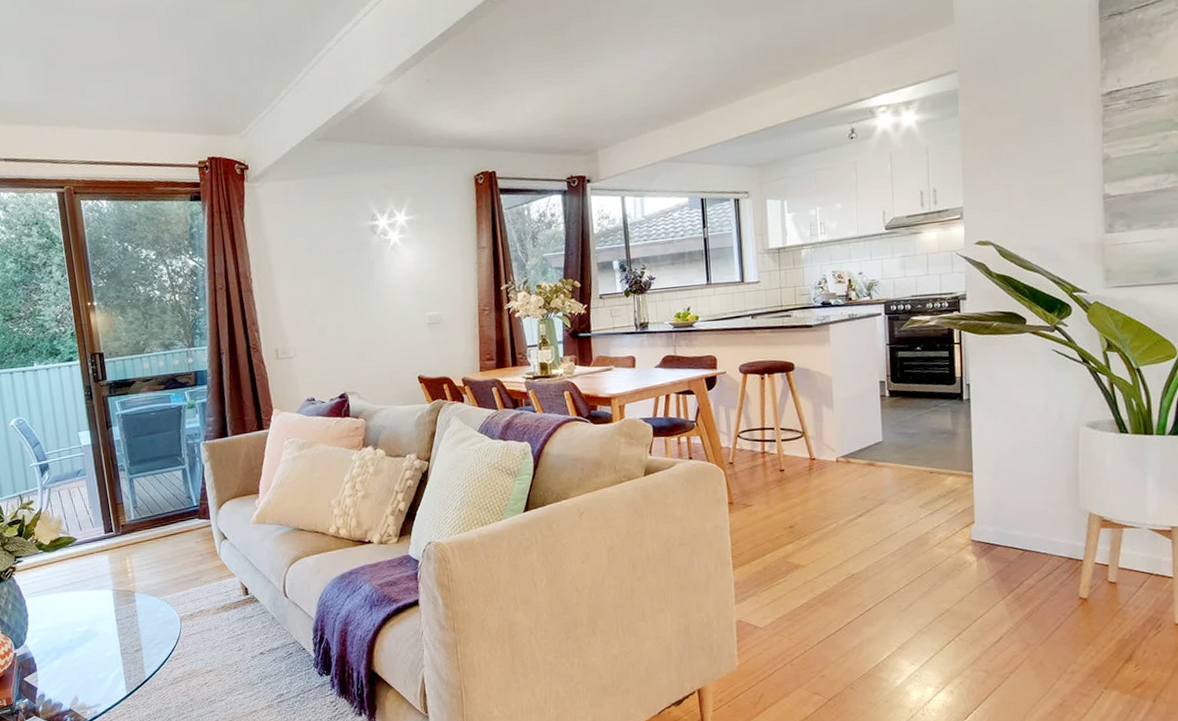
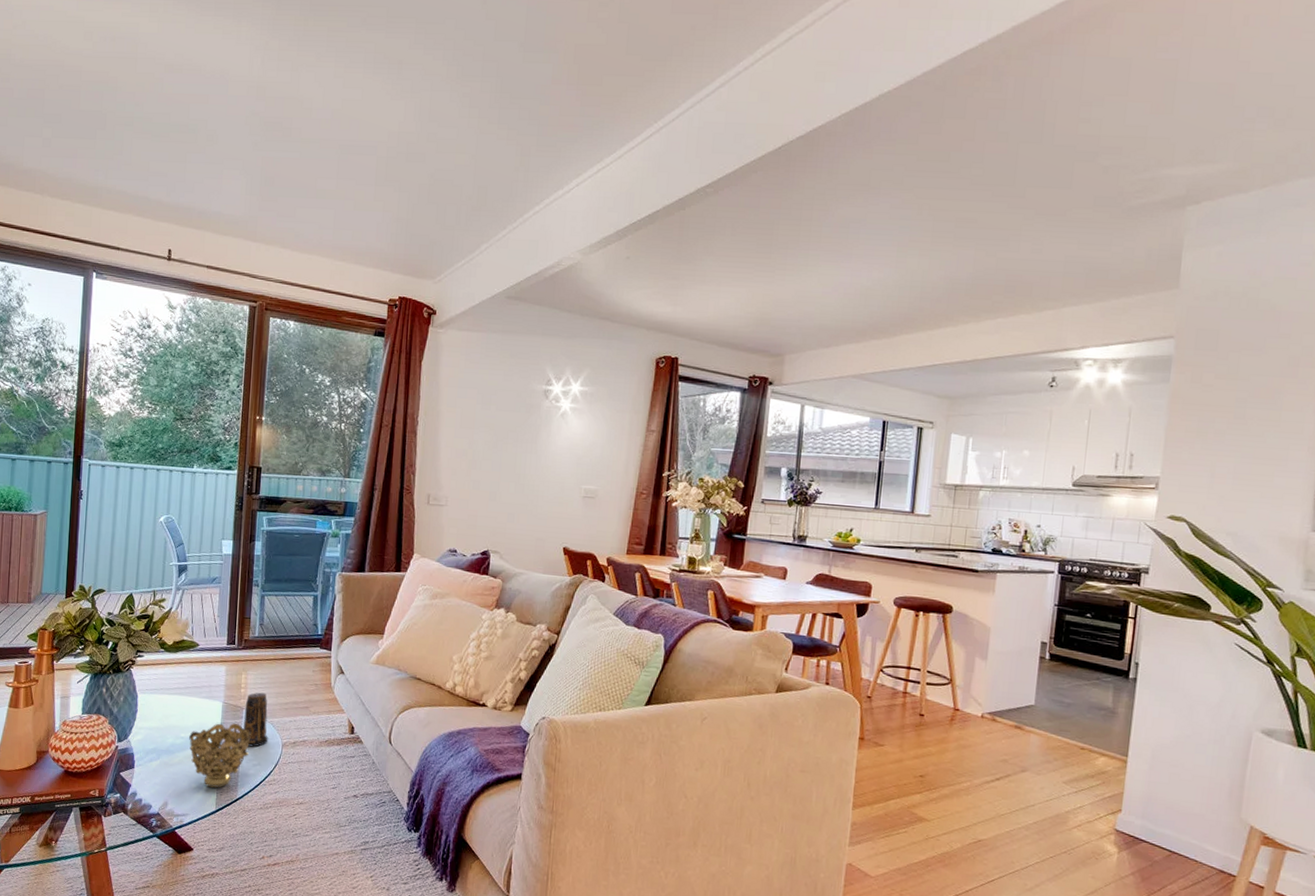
decorative bowl: none [85,608,149,675] -> present [189,723,251,789]
candle: none [135,572,166,628] -> present [239,692,268,747]

